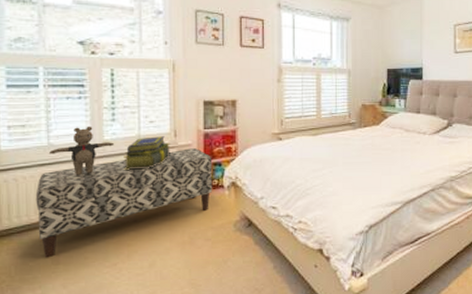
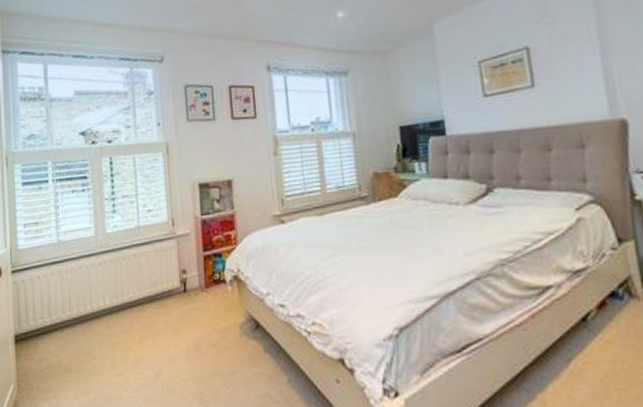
bench: present [35,148,213,258] -> none [48,238,215,365]
teddy bear: present [49,126,114,176] -> none [59,219,116,274]
stack of books: present [123,136,170,170] -> none [125,226,170,265]

